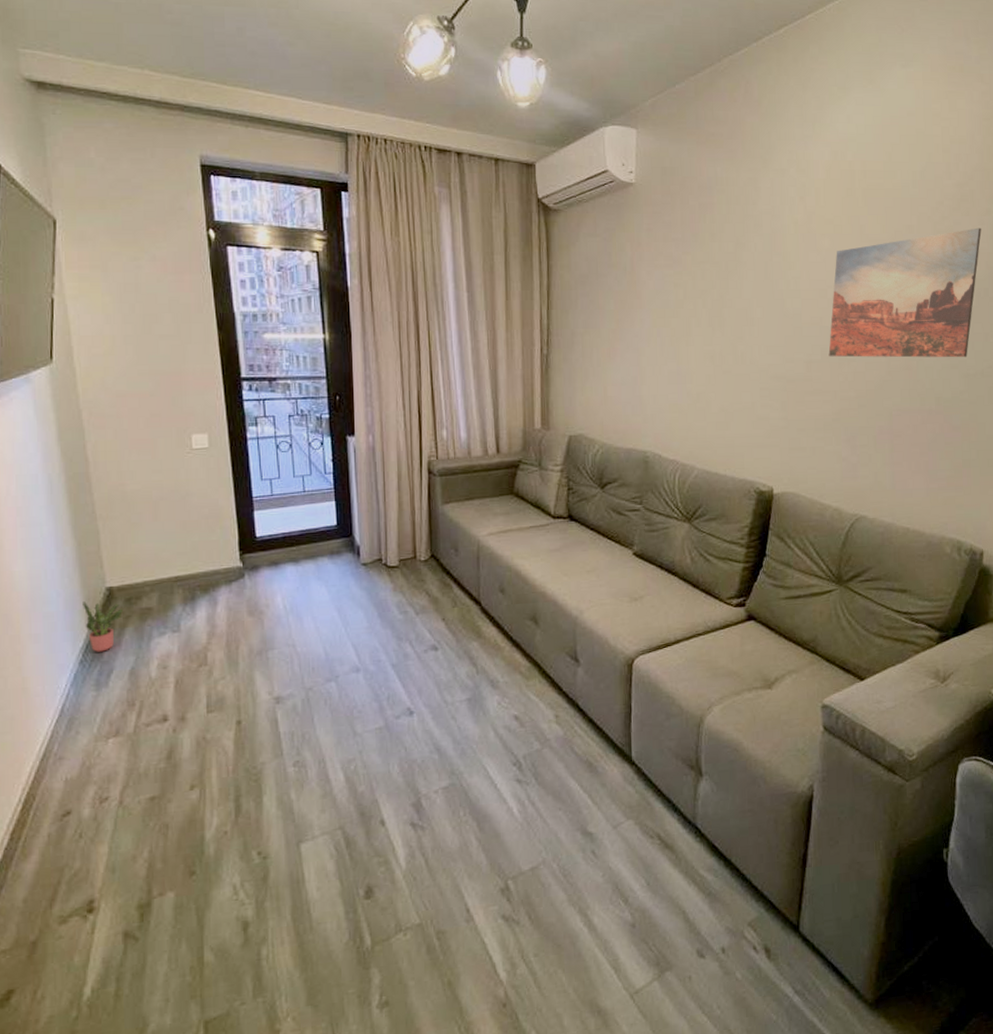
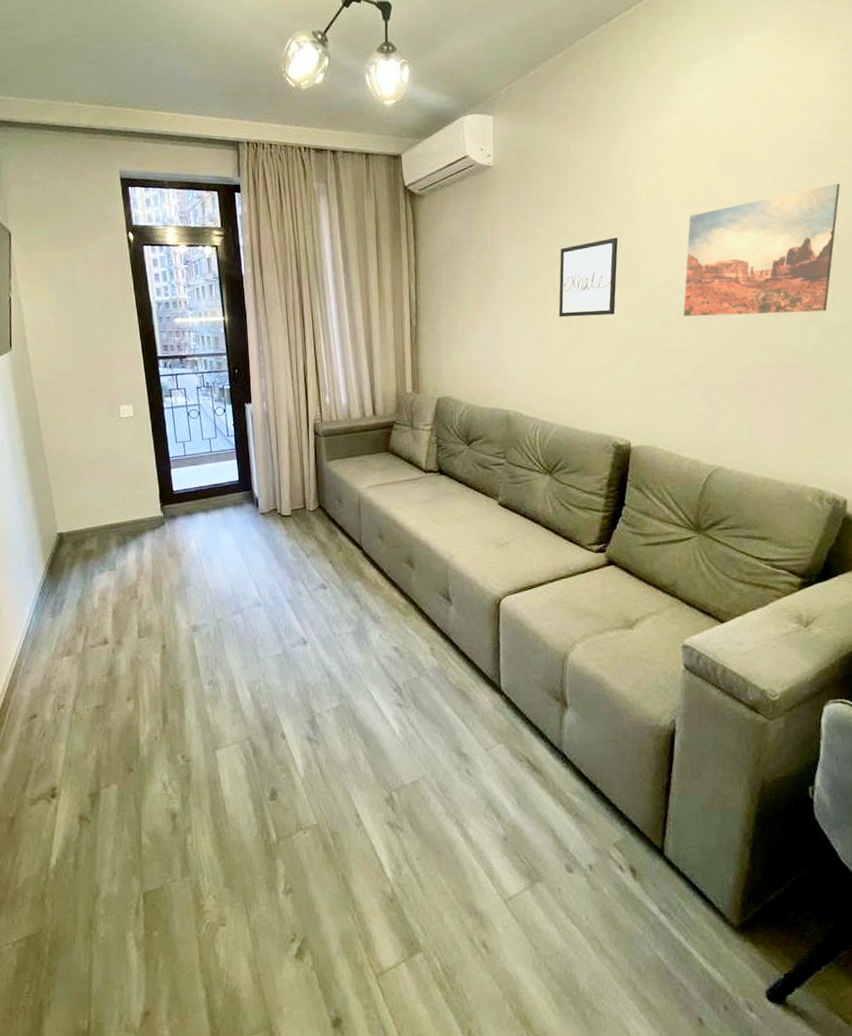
potted plant: present [83,601,124,652] -> none [40,544,72,586]
wall art: none [701,269,765,352] -> present [558,237,618,318]

